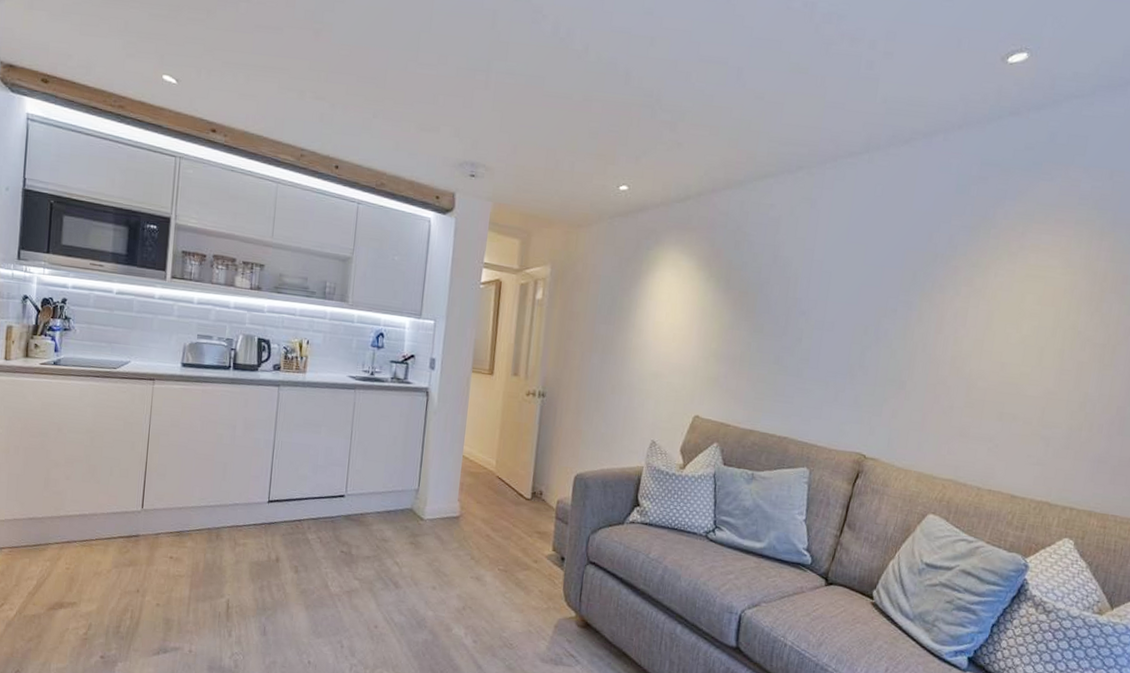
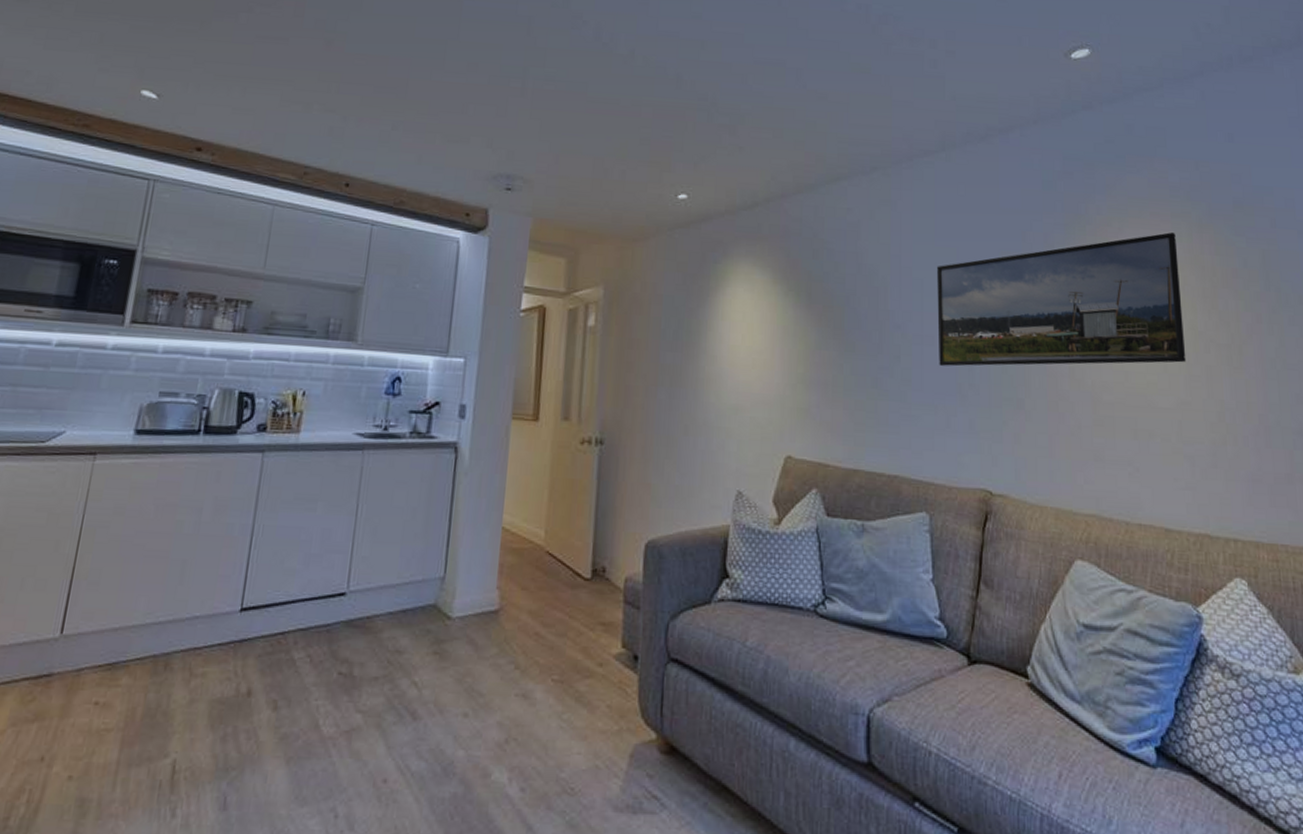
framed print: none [835,239,1076,358] -> present [937,232,1187,367]

